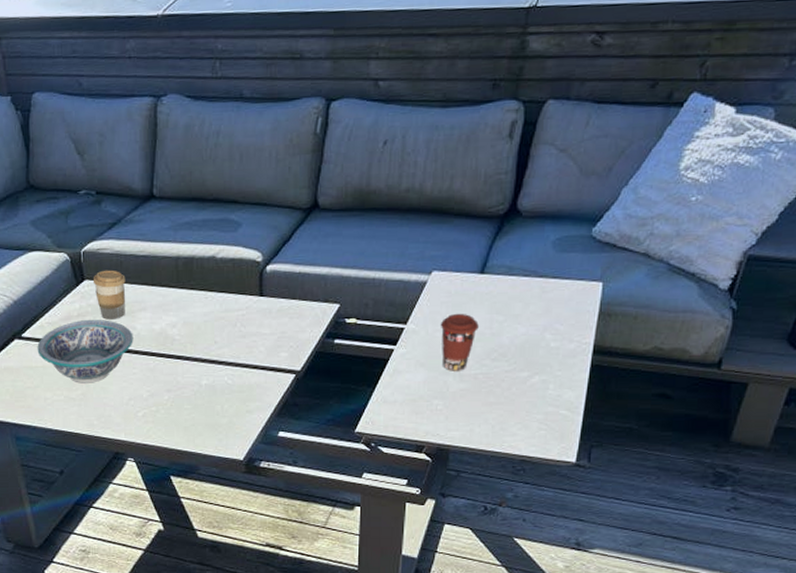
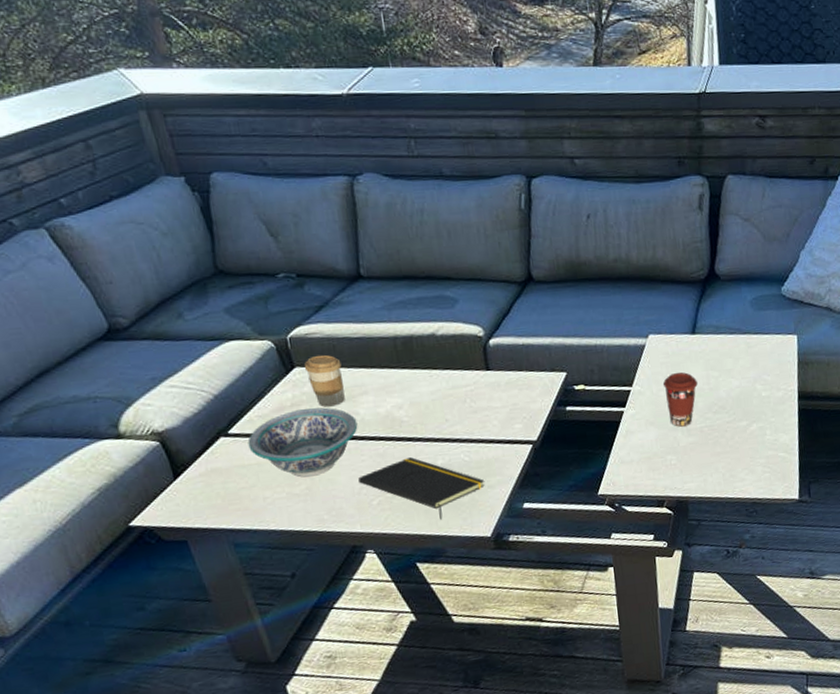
notepad: none [128,375,245,438] -> present [358,457,485,520]

